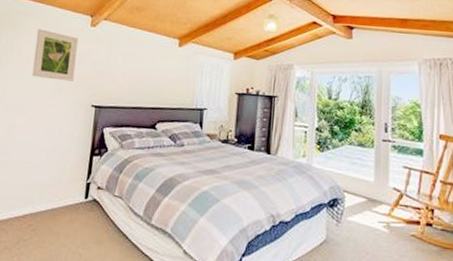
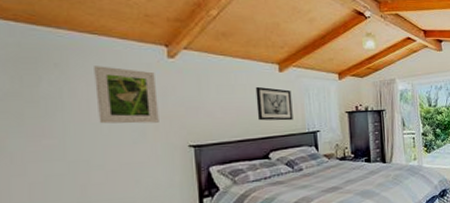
wall art: none [152,58,187,95] -> present [255,86,293,121]

